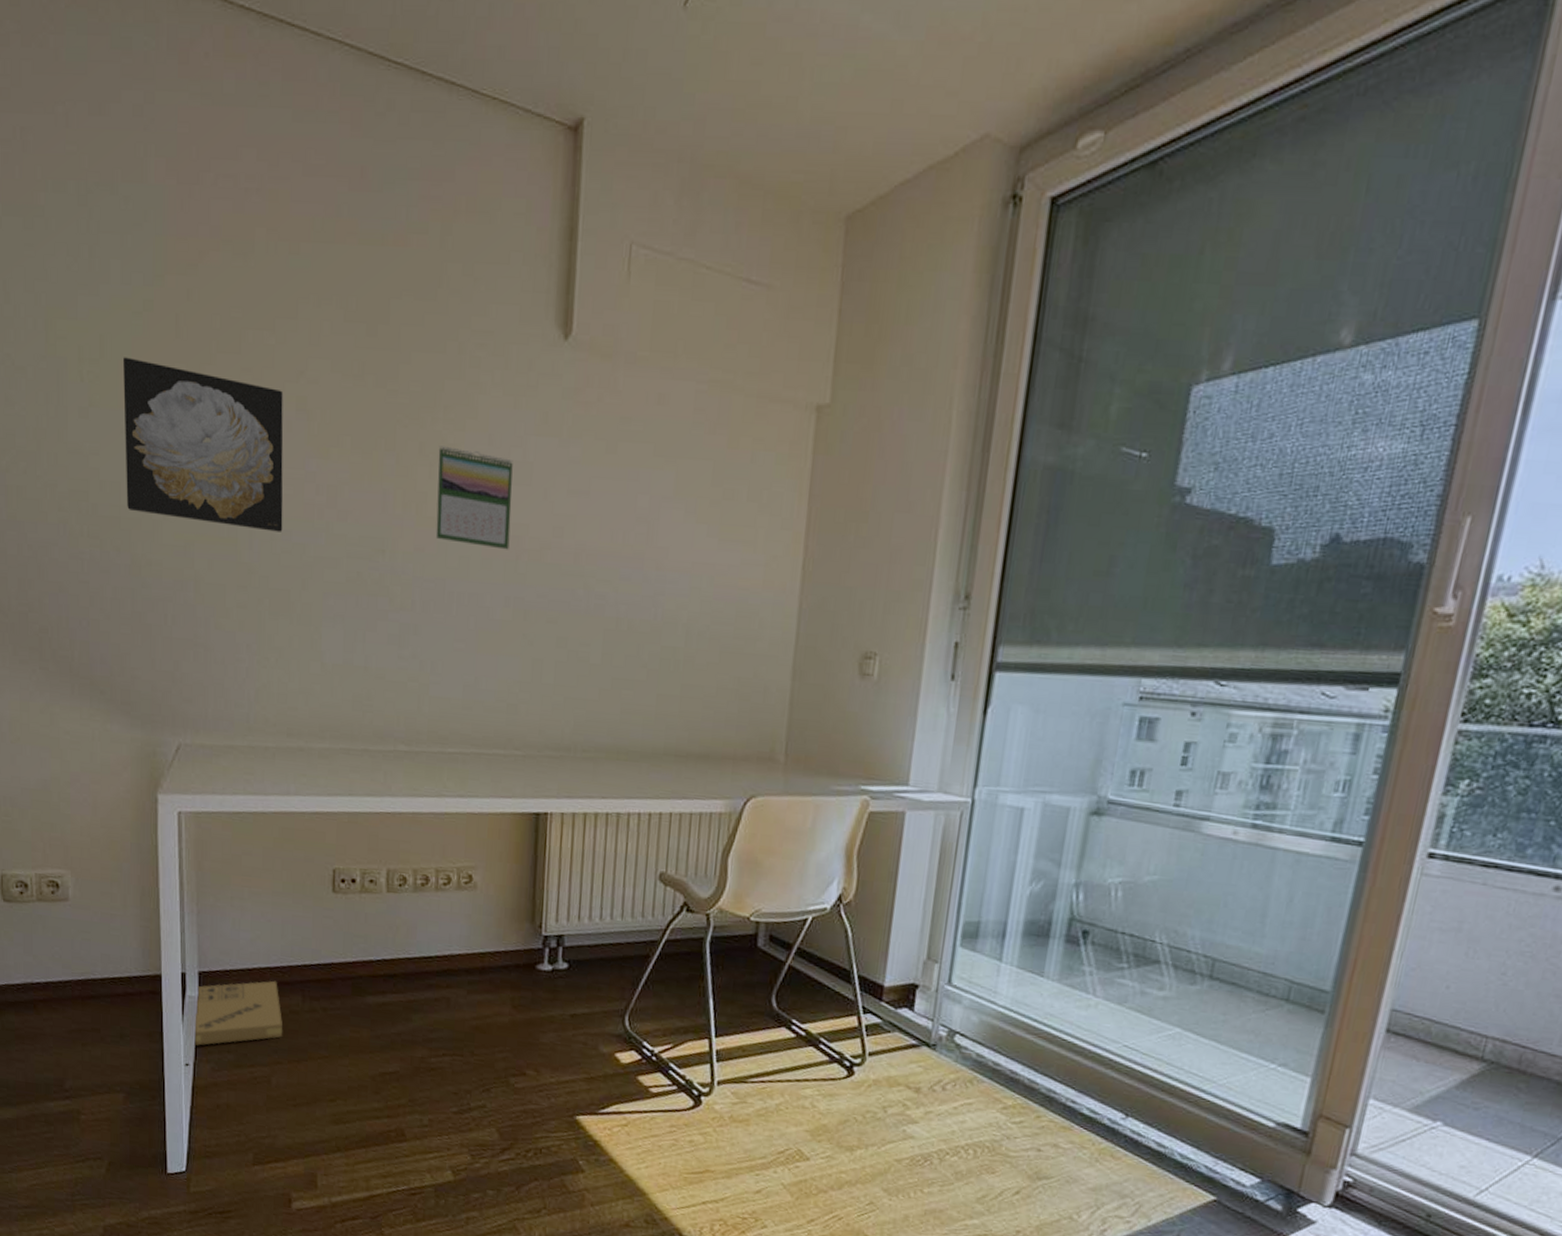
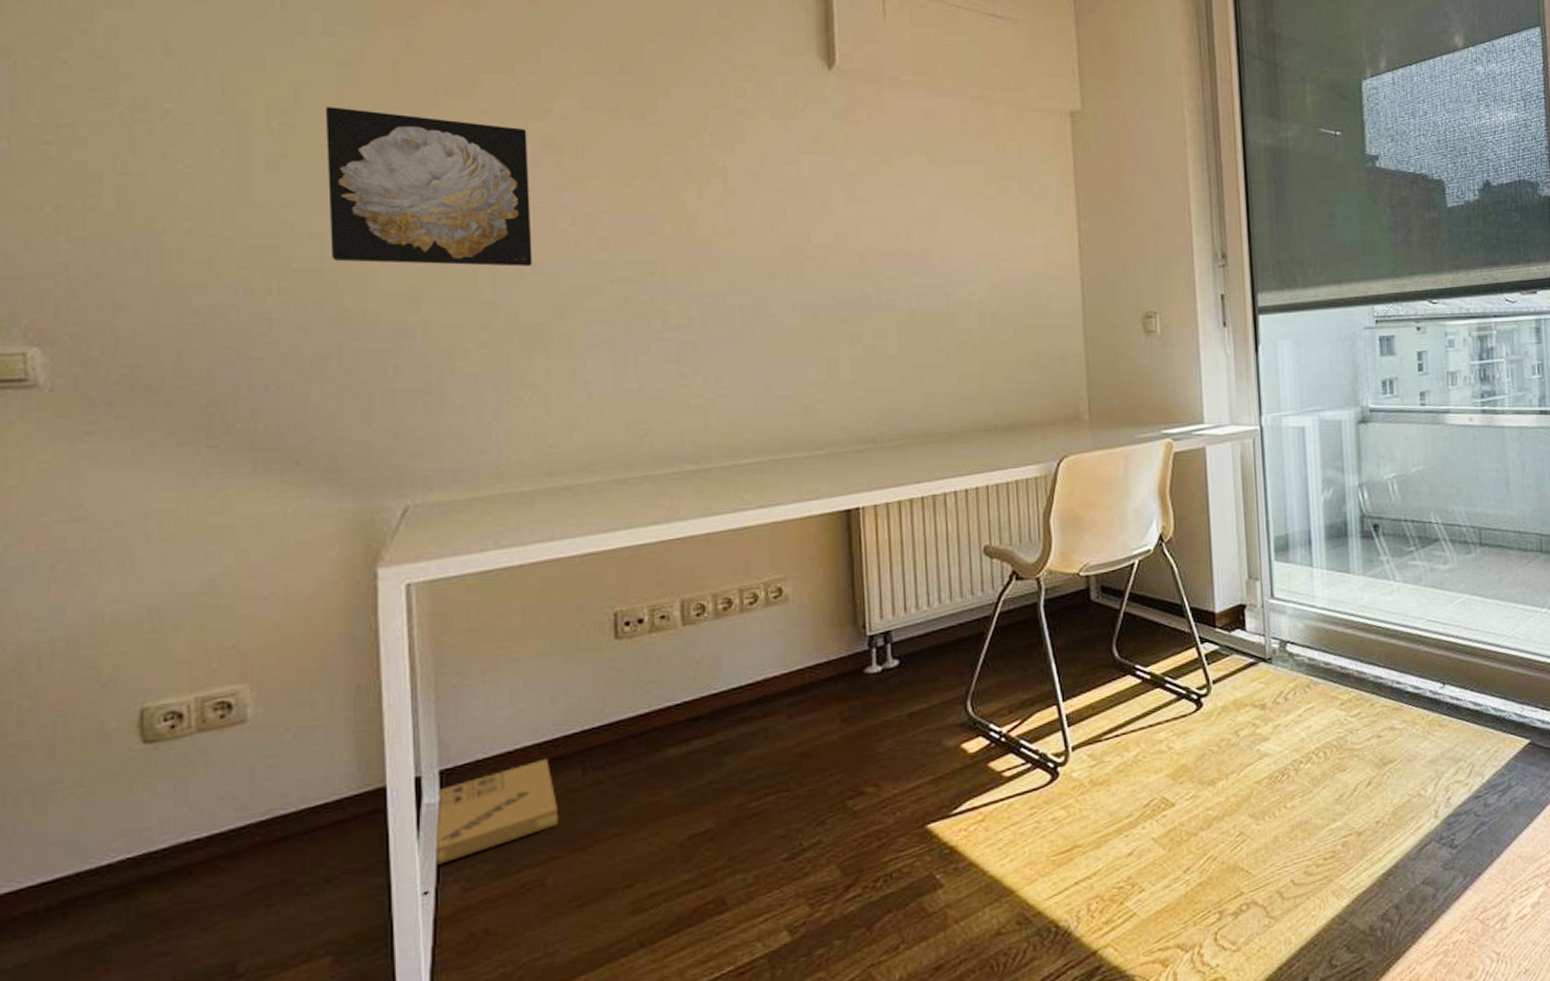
calendar: present [435,446,513,550] -> none [707,169,791,259]

